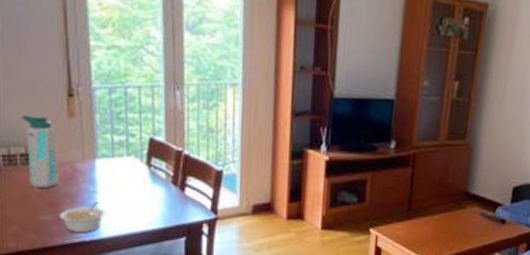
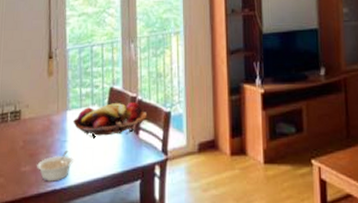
water bottle: present [21,115,59,189] -> none [14,78,39,142]
fruit basket: none [102,154,196,192] -> present [72,101,148,139]

